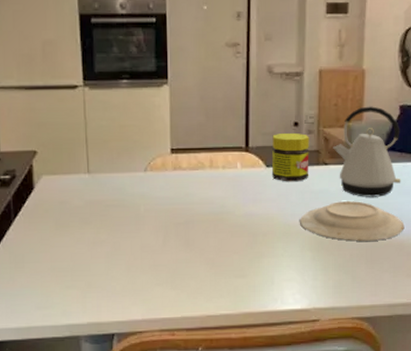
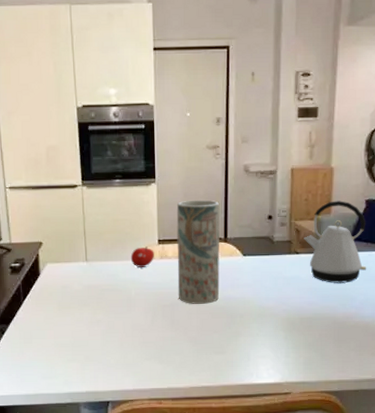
fruit: none [139,156,166,180] -> present [130,247,154,267]
vase: none [192,104,241,222] -> present [176,200,220,304]
jar: present [271,132,309,182] -> none [248,225,282,269]
plate: present [300,201,405,242] -> none [274,286,370,323]

